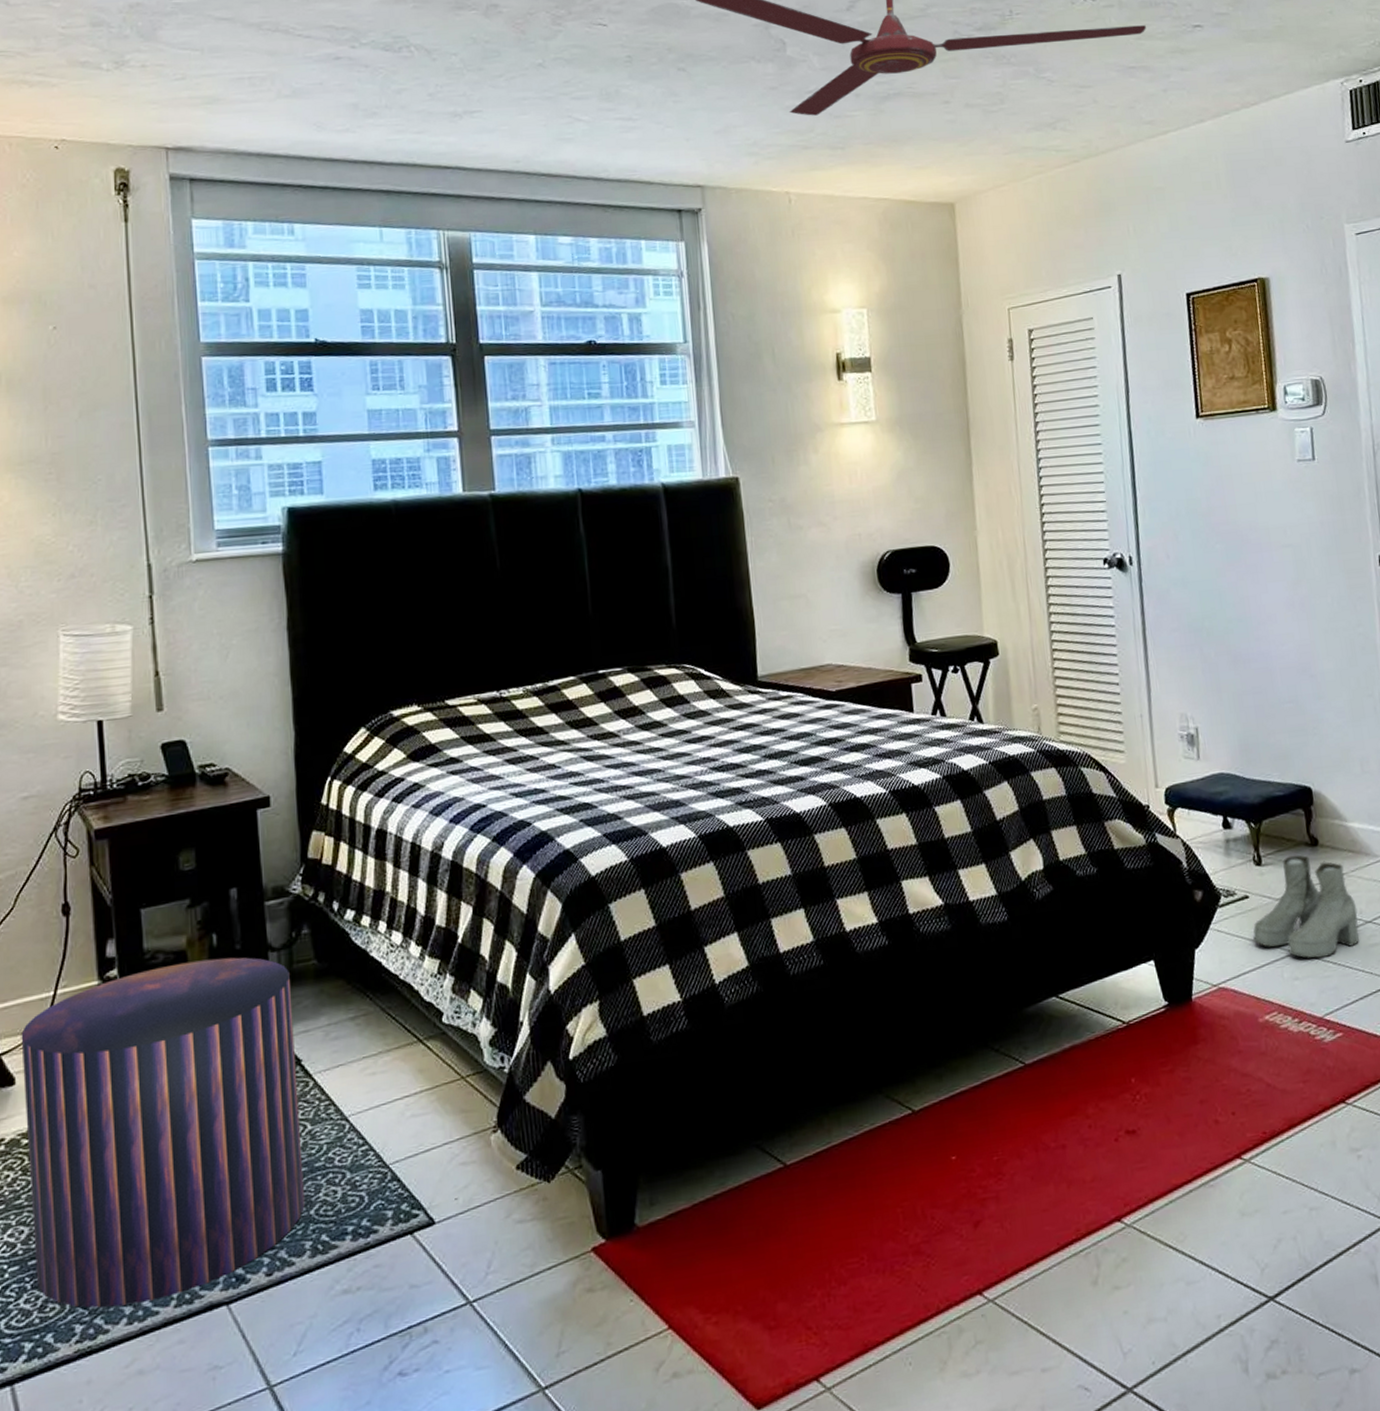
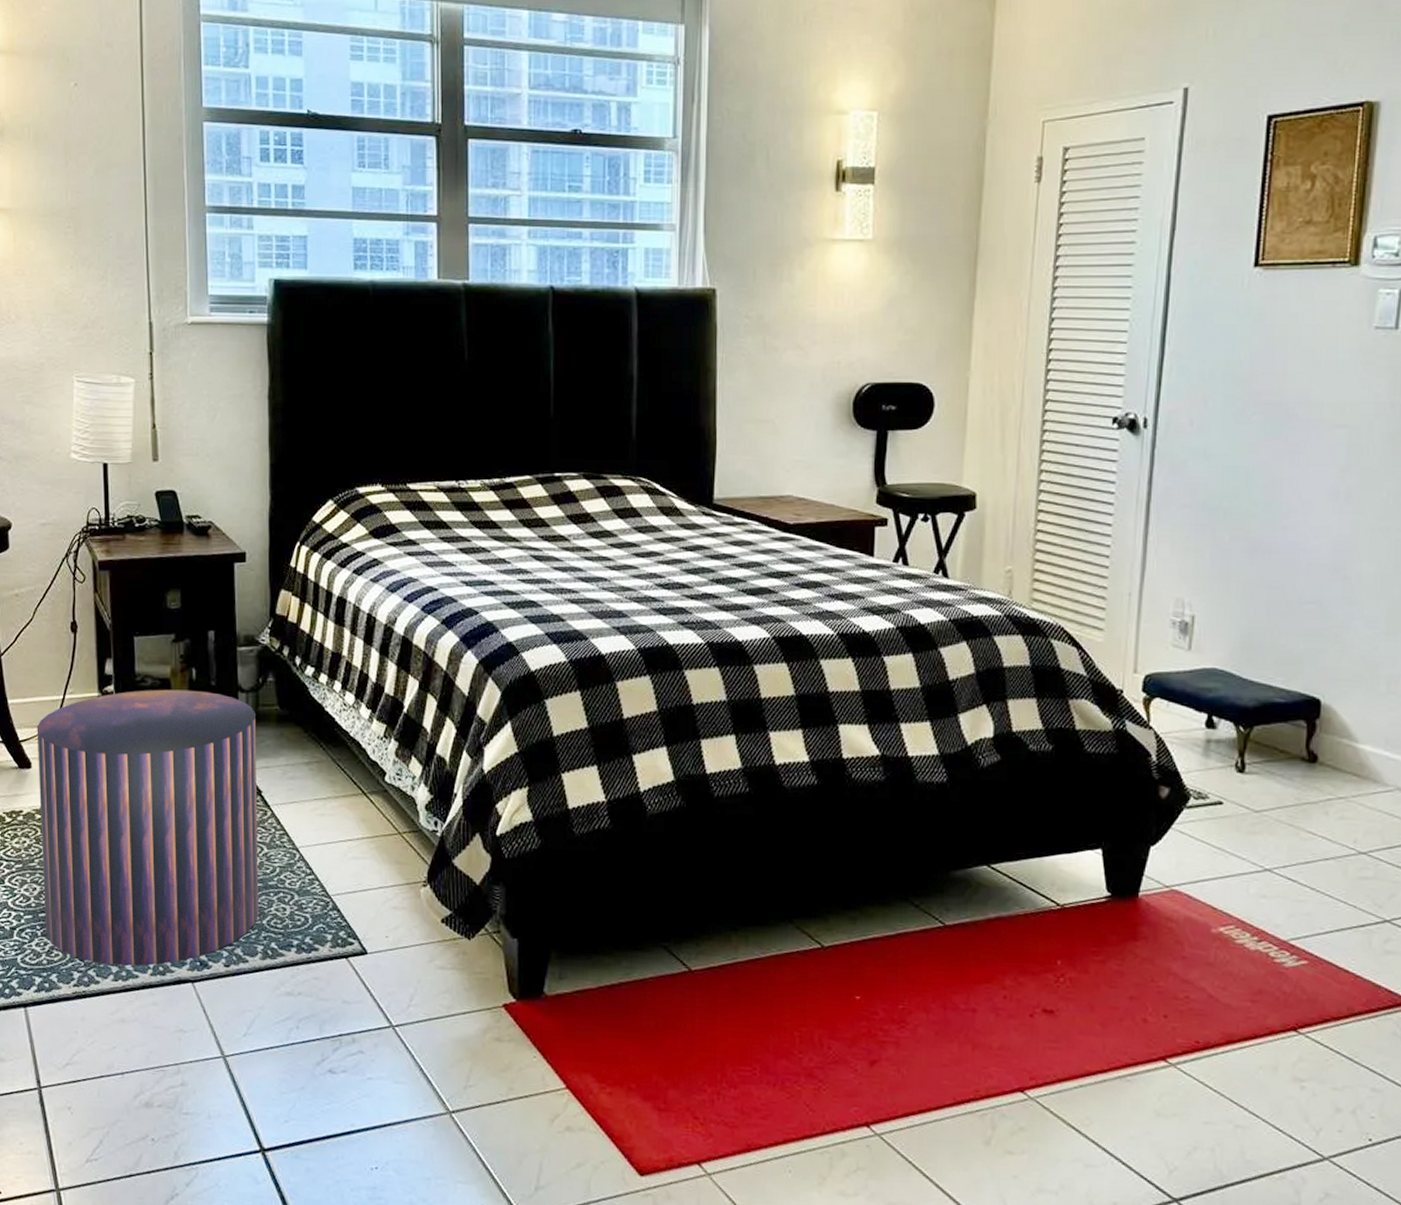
boots: present [1253,855,1359,959] -> none [1220,768,1351,881]

